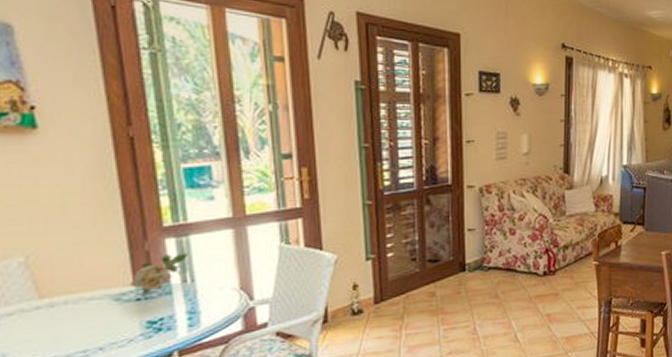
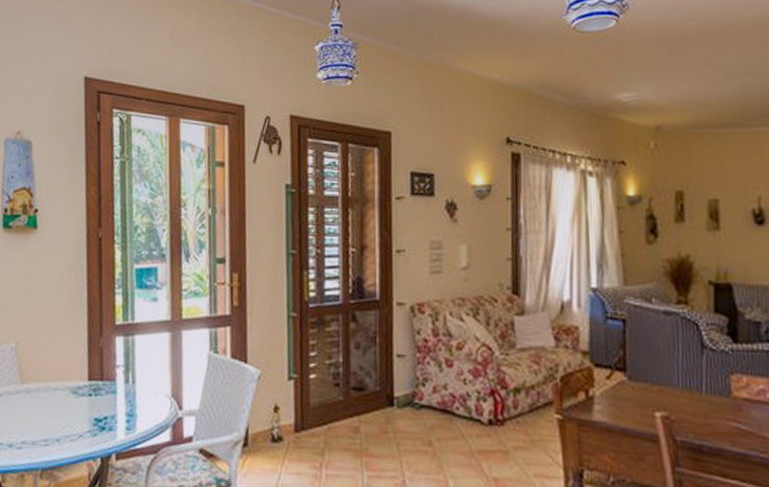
flower: present [130,252,187,297] -> none [85,352,132,393]

